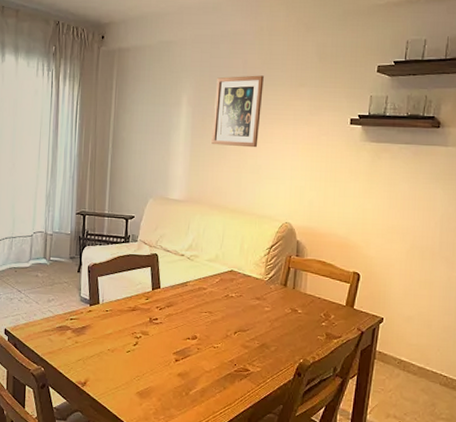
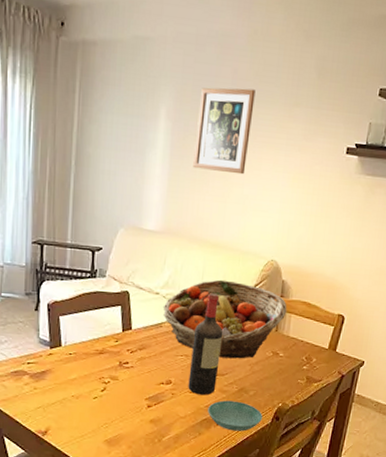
fruit basket: none [187,241,303,316] -> present [162,279,287,359]
wine bottle: none [212,254,244,351] -> present [188,293,223,396]
saucer: none [231,355,284,387] -> present [208,400,263,432]

